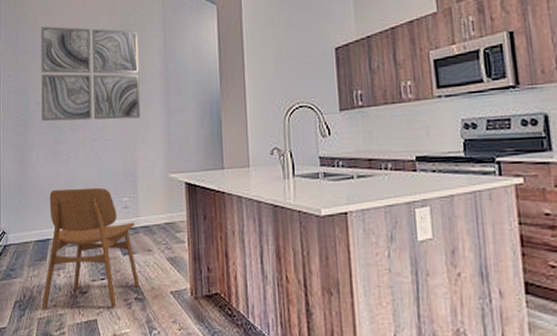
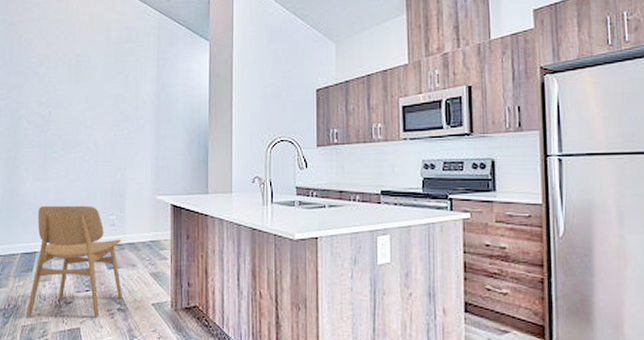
wall art: present [40,26,141,122] -> none [33,48,133,143]

